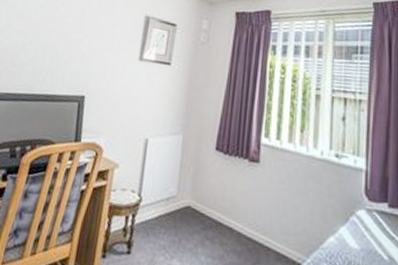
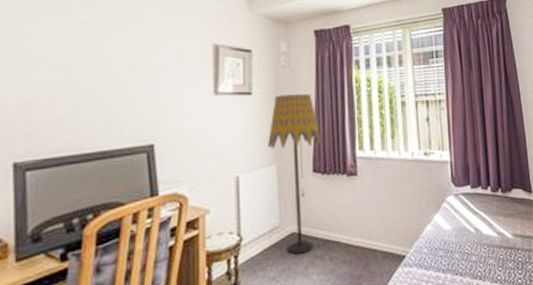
floor lamp: none [178,69,229,231] -> present [268,94,322,255]

